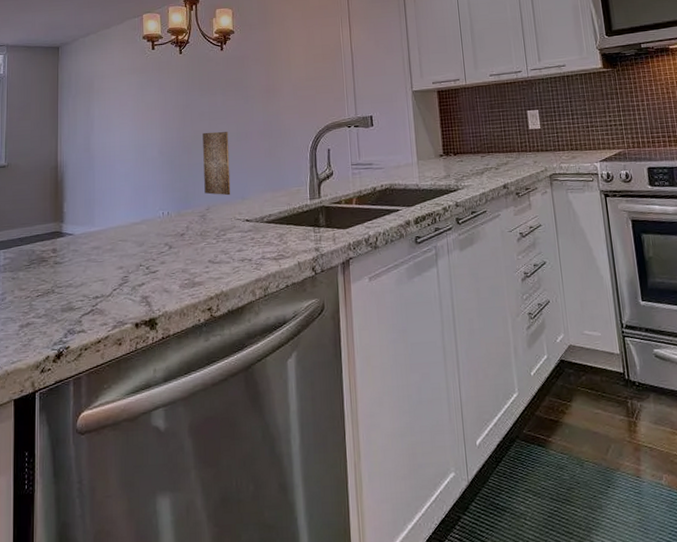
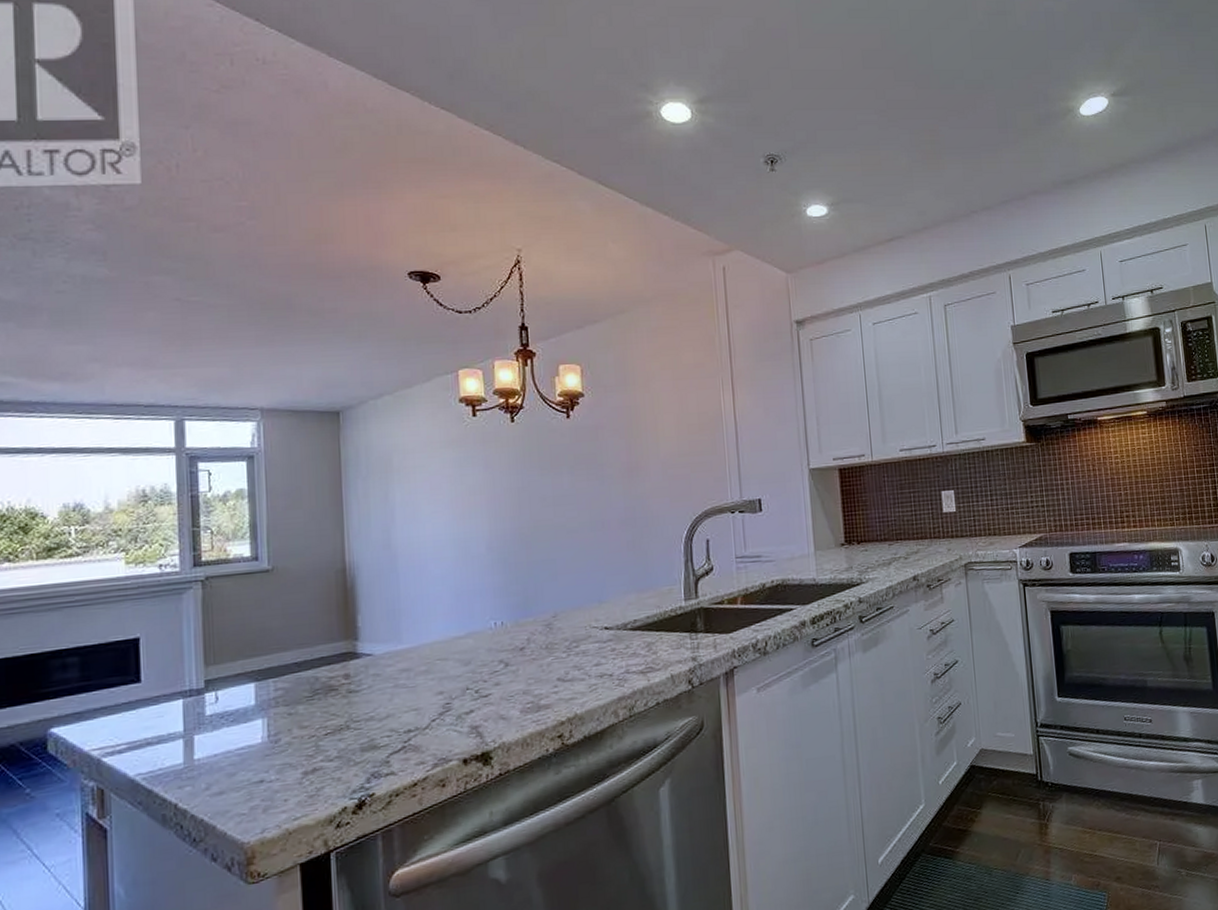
wall art: present [202,131,231,196] -> none [545,520,584,599]

